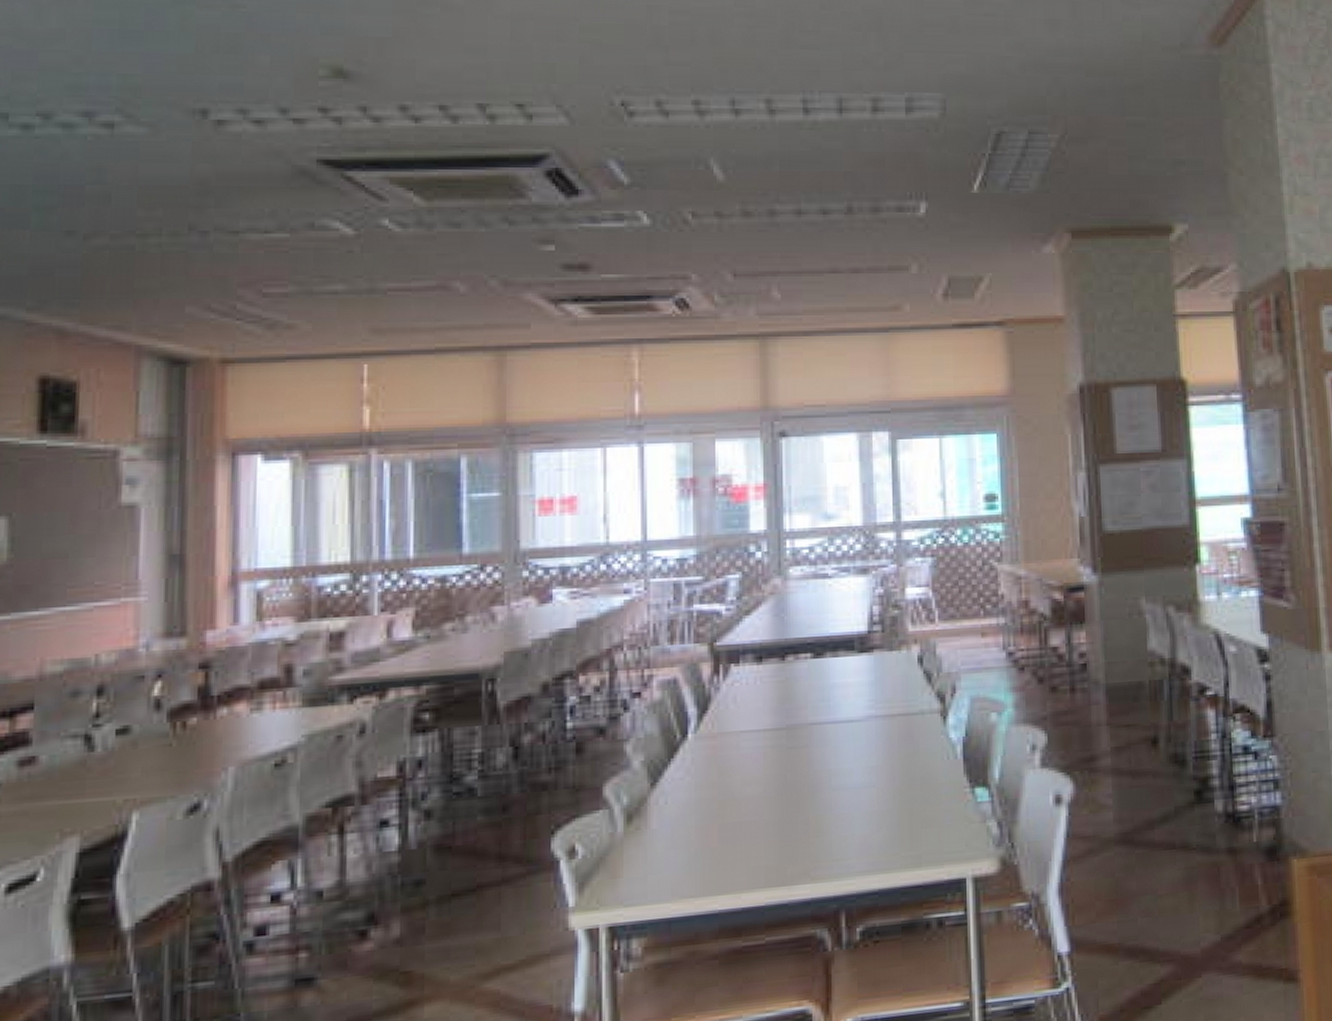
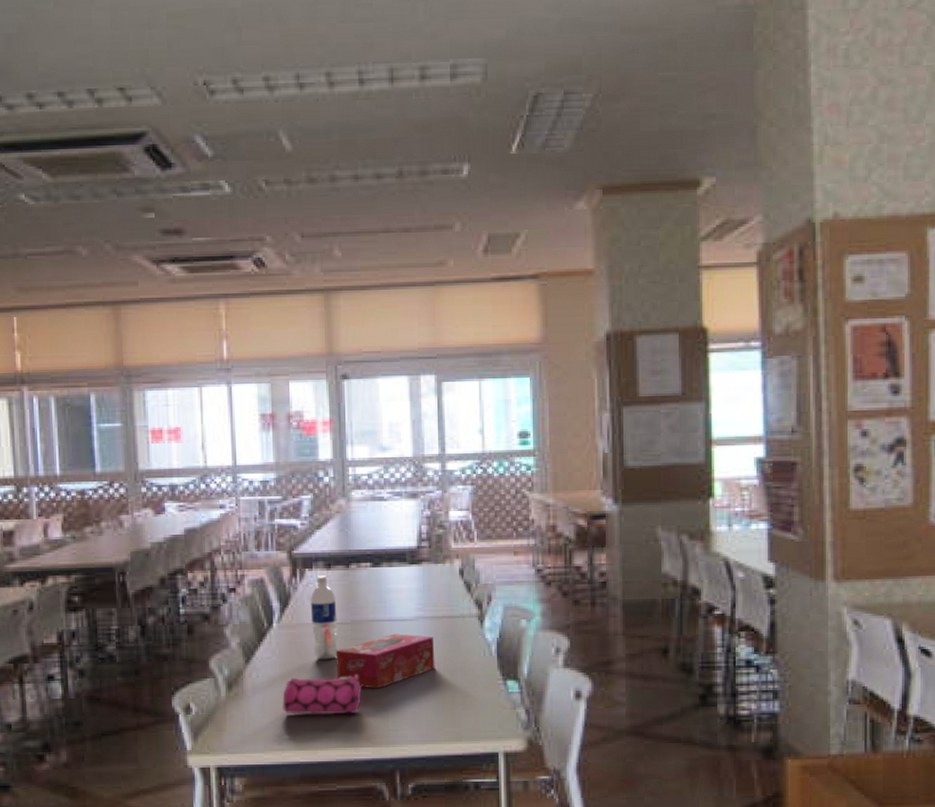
pencil case: none [698,793,800,849] -> present [282,675,363,715]
water bottle: none [735,671,769,777] -> present [310,576,338,660]
tissue box: none [766,738,889,809] -> present [335,633,435,689]

